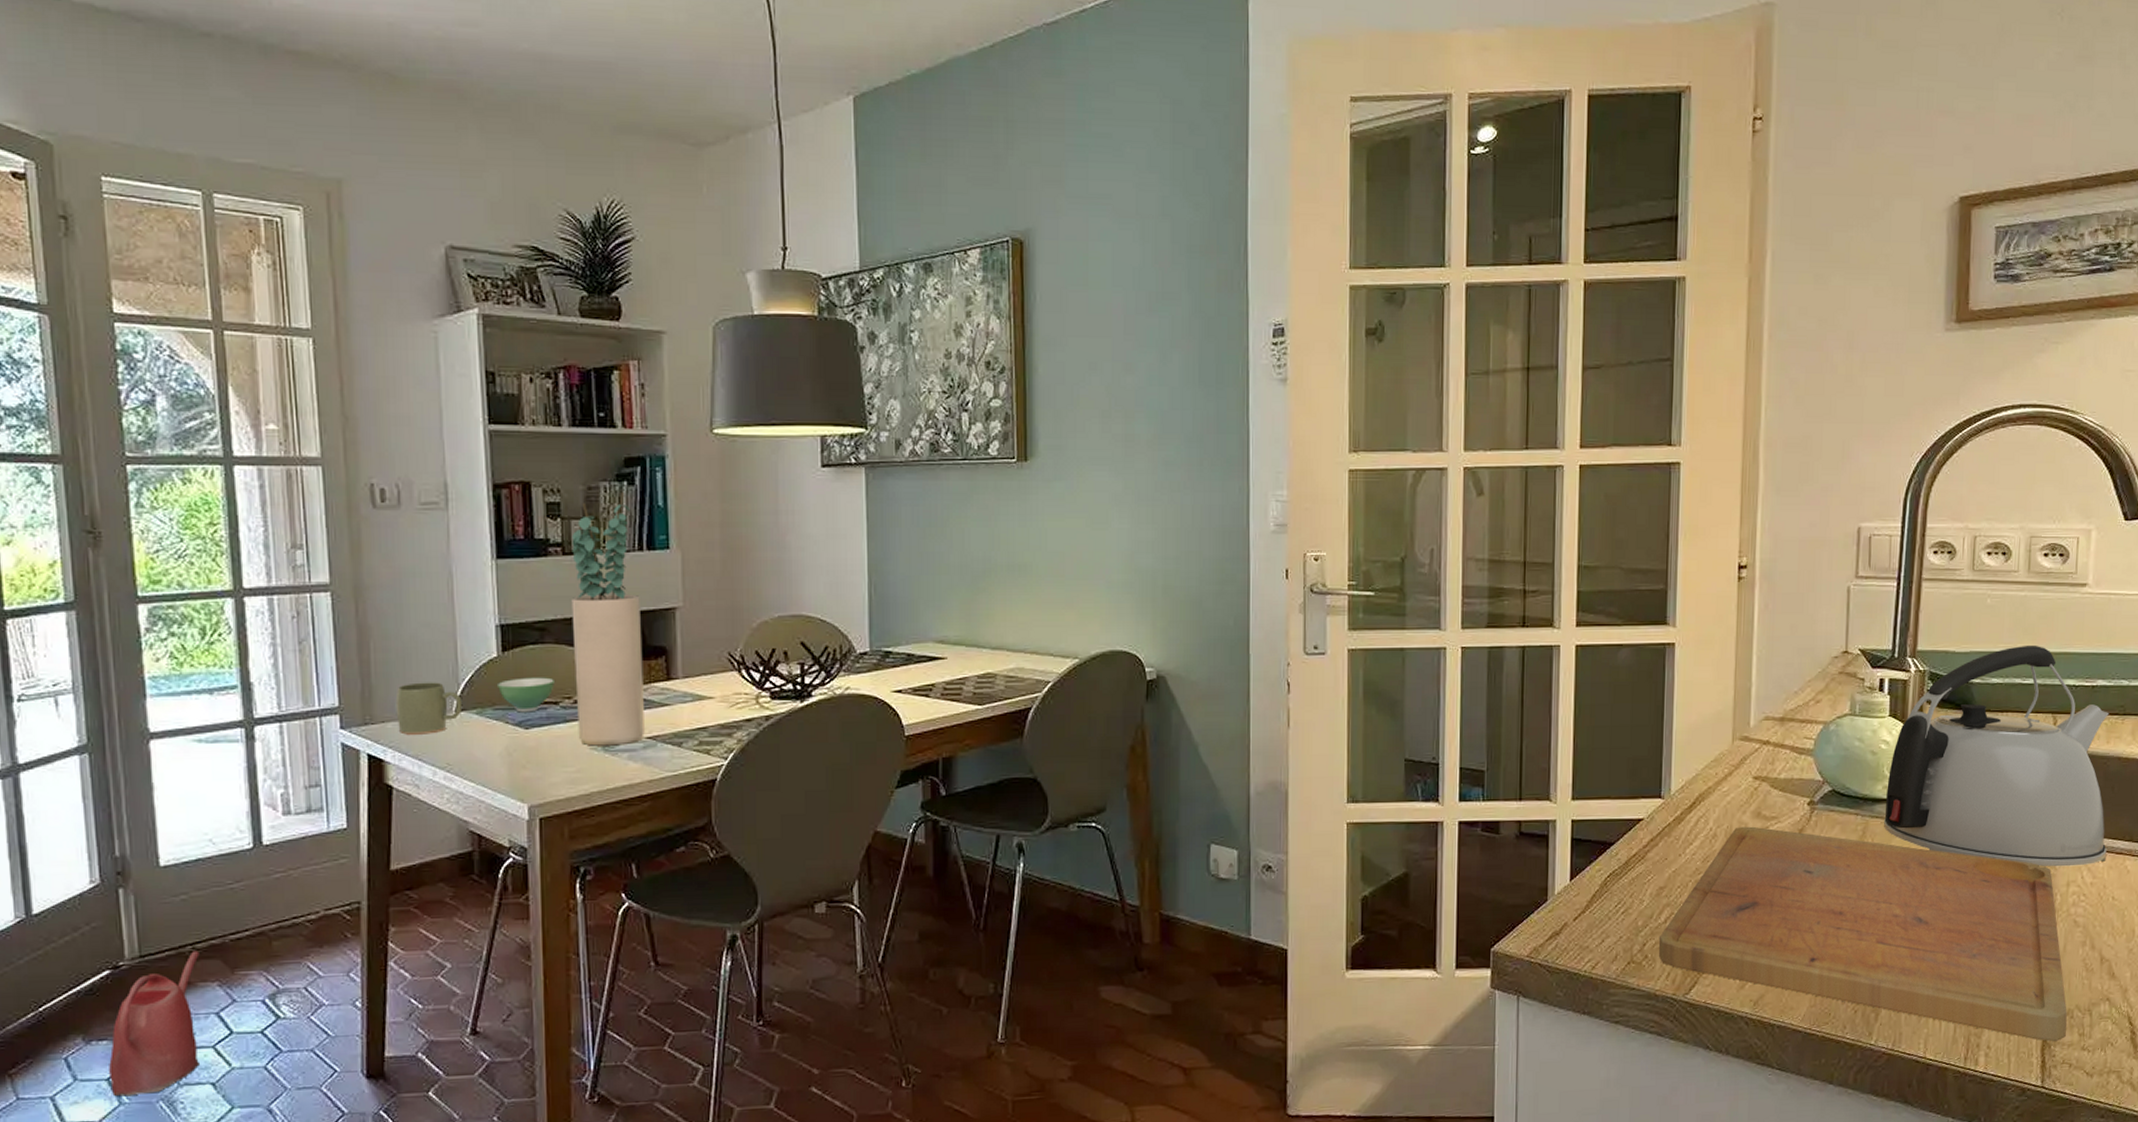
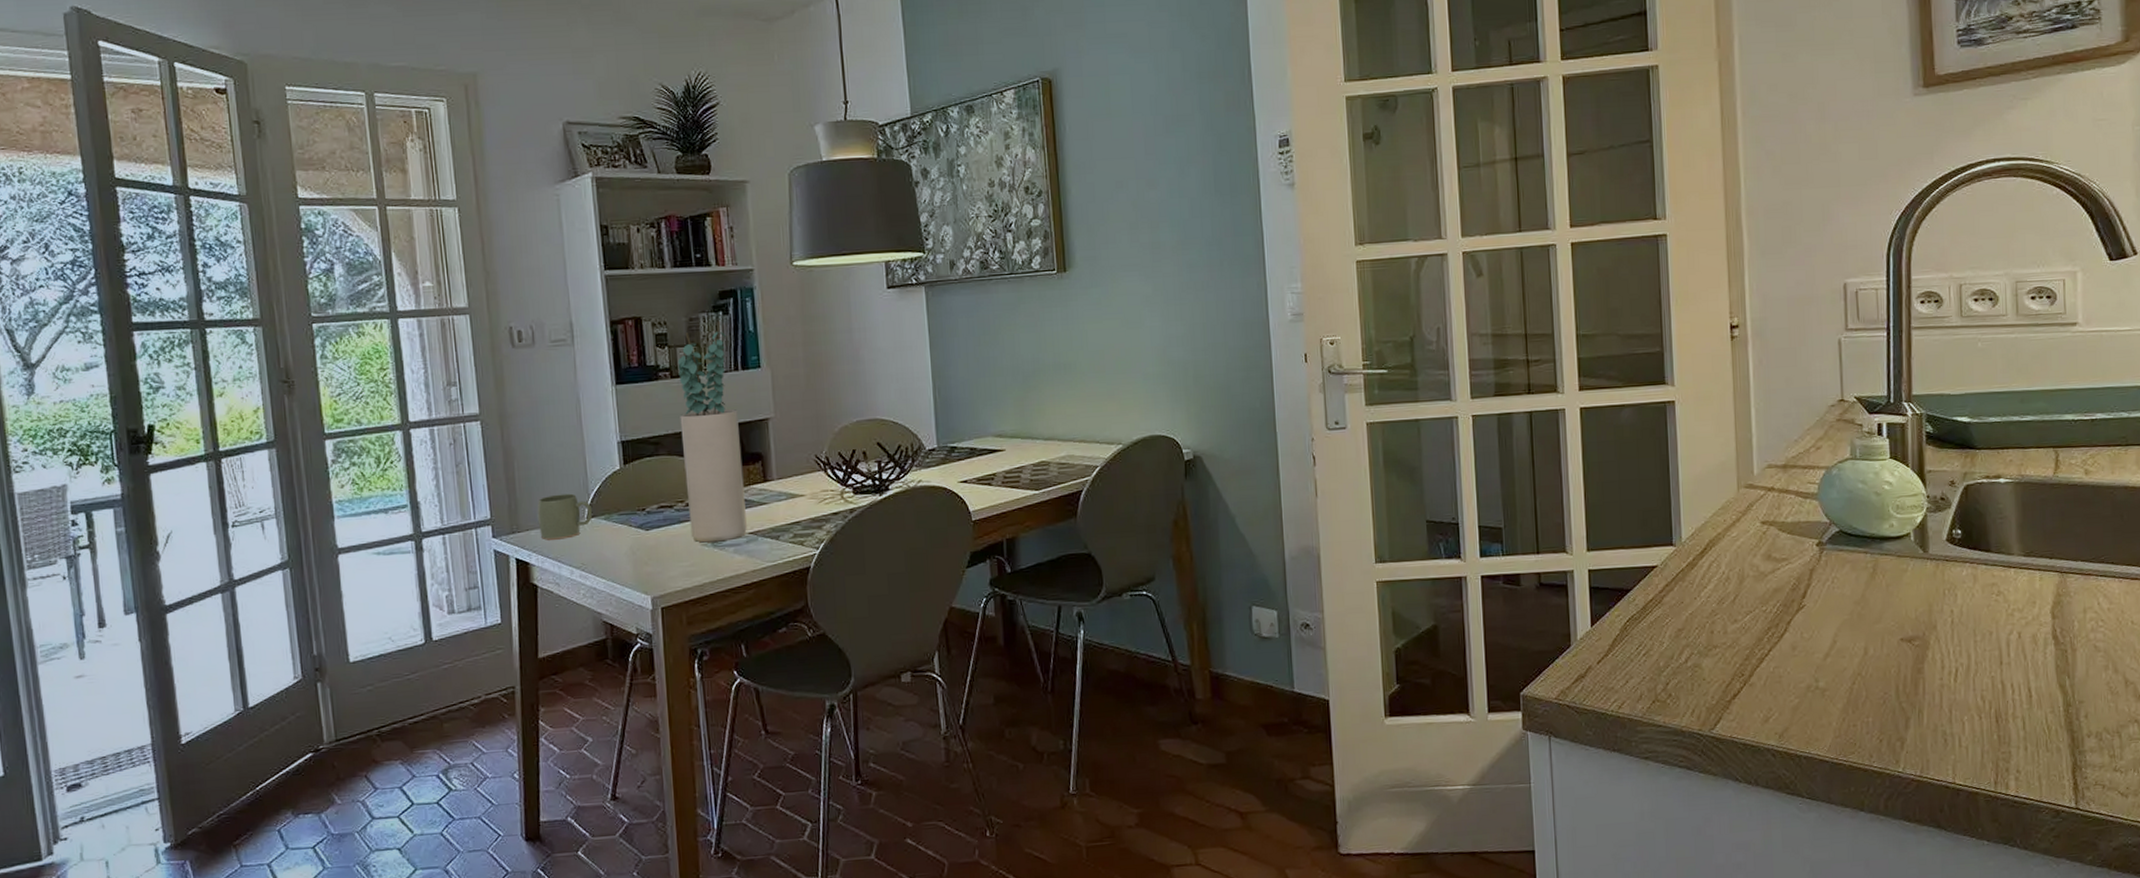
watering can: present [109,950,199,1096] -> none [314,734,387,862]
bowl: present [496,677,556,713] -> none [620,484,670,517]
cutting board: present [1658,826,2067,1042] -> none [1681,568,2096,764]
kettle: present [1884,644,2109,867] -> none [1893,383,2122,595]

